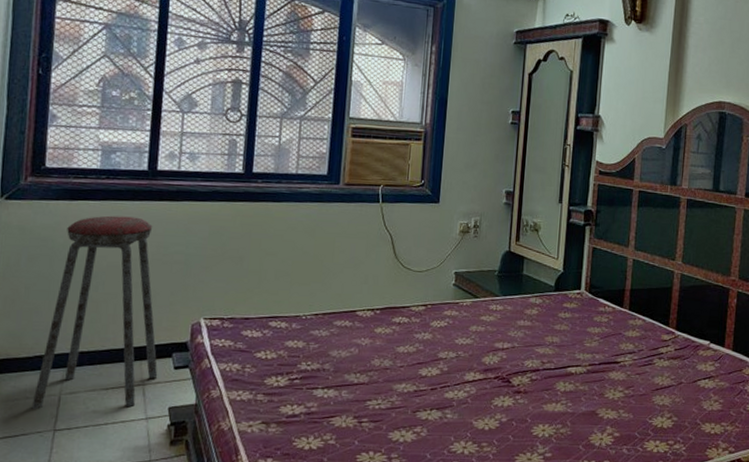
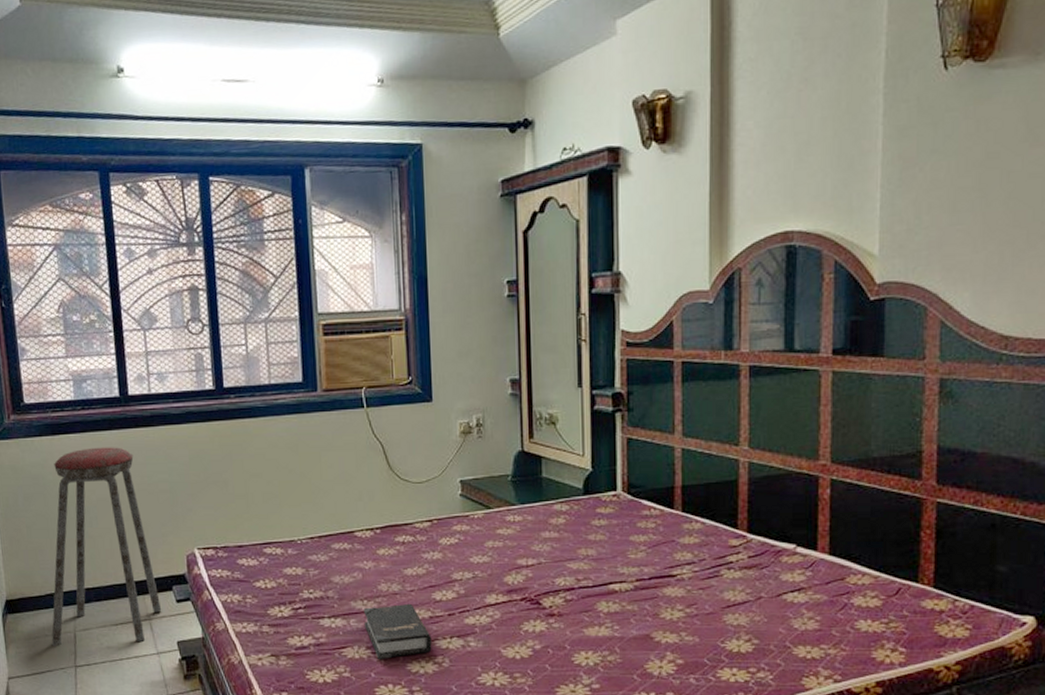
hardback book: none [355,377,414,428] -> present [364,603,432,659]

